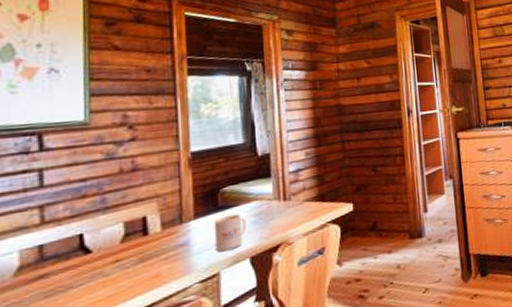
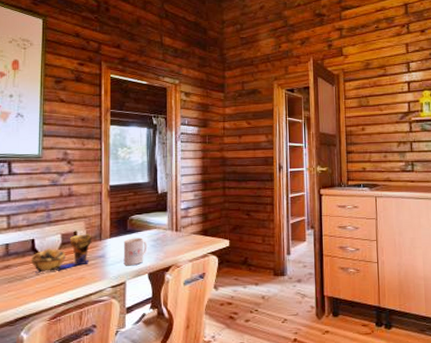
decorative bowl: none [80,217,169,279] -> present [32,234,92,273]

